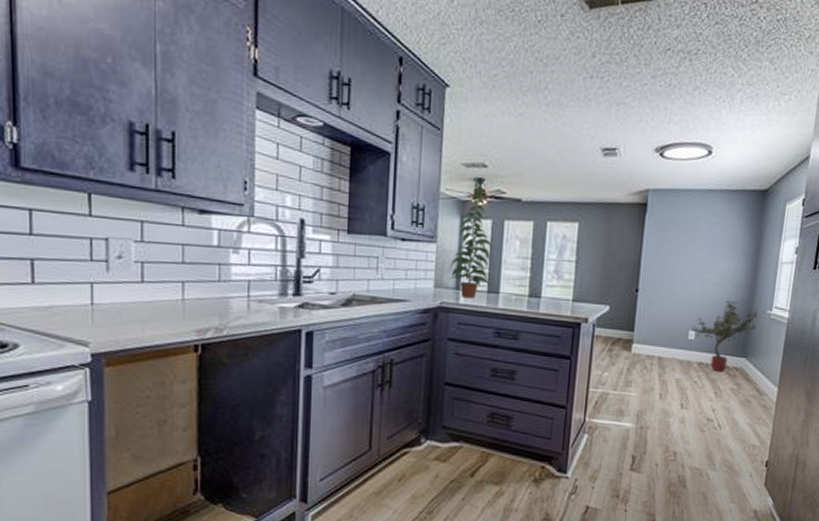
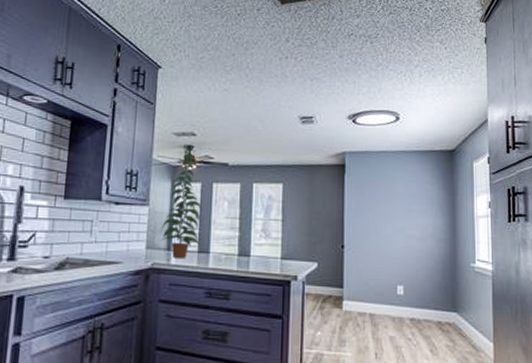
potted tree: present [691,300,757,372] -> none [399,255,463,328]

